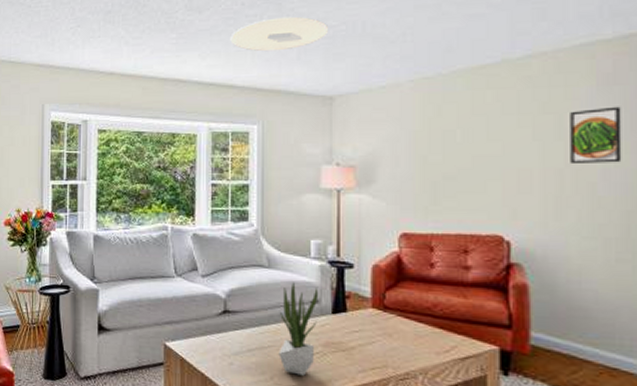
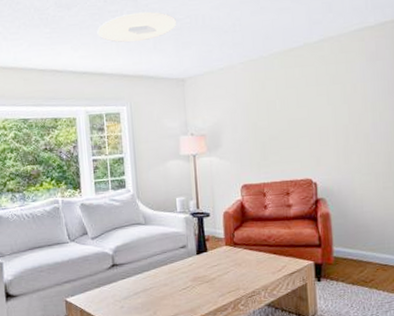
potted plant: present [278,282,319,376] -> none [157,233,186,307]
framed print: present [570,106,622,165] -> none [350,76,384,121]

